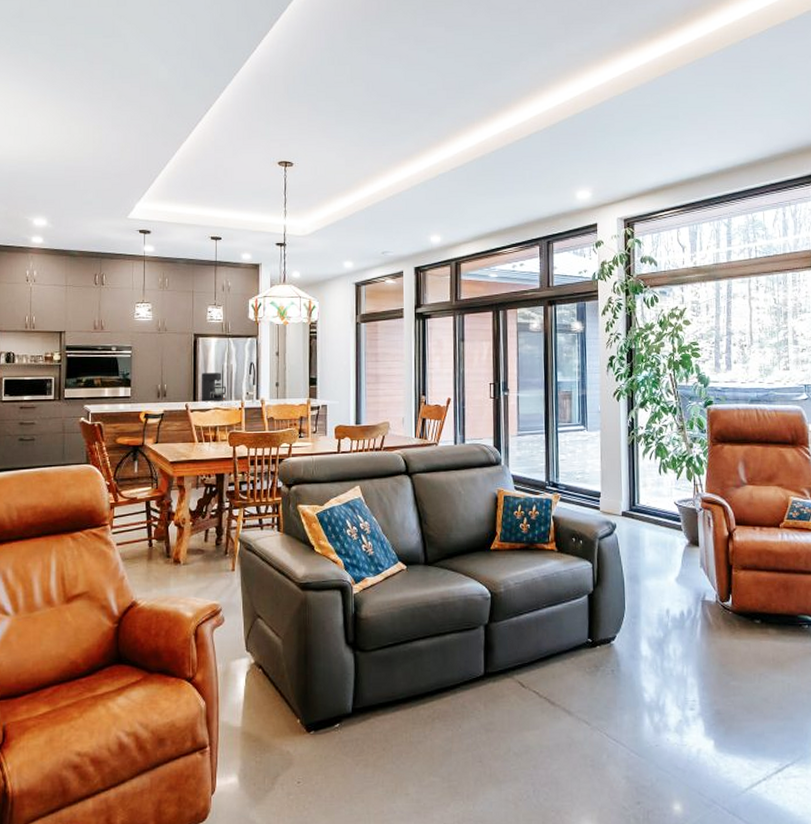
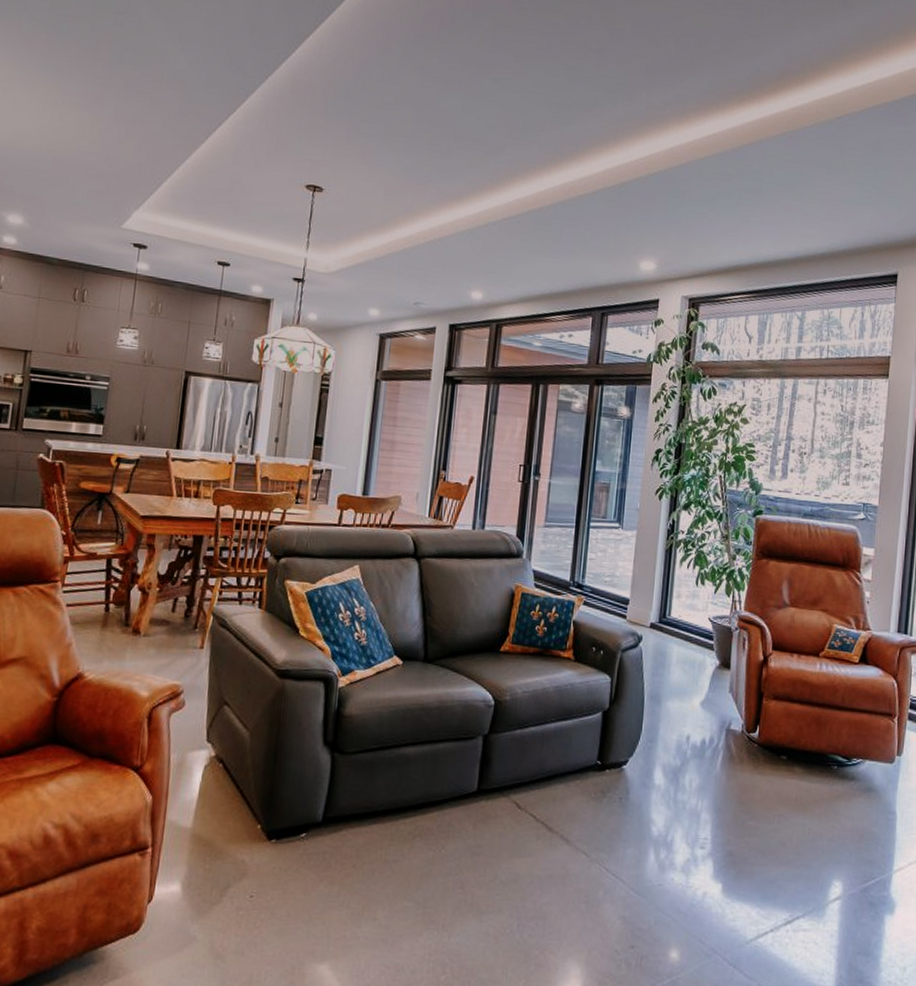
coffee maker: present [201,373,227,402] -> none [185,417,218,453]

